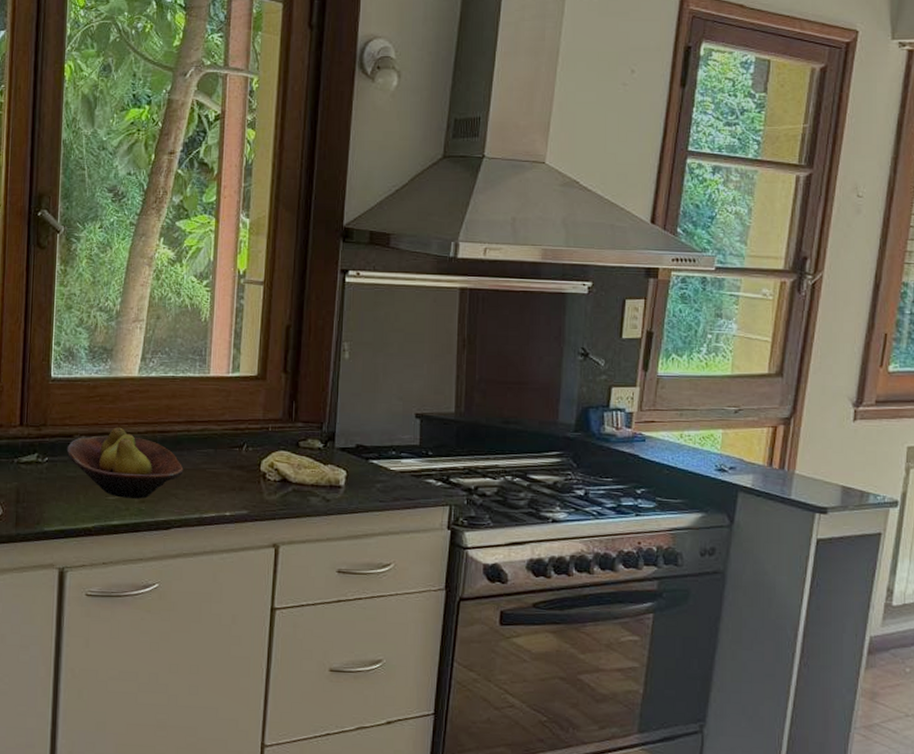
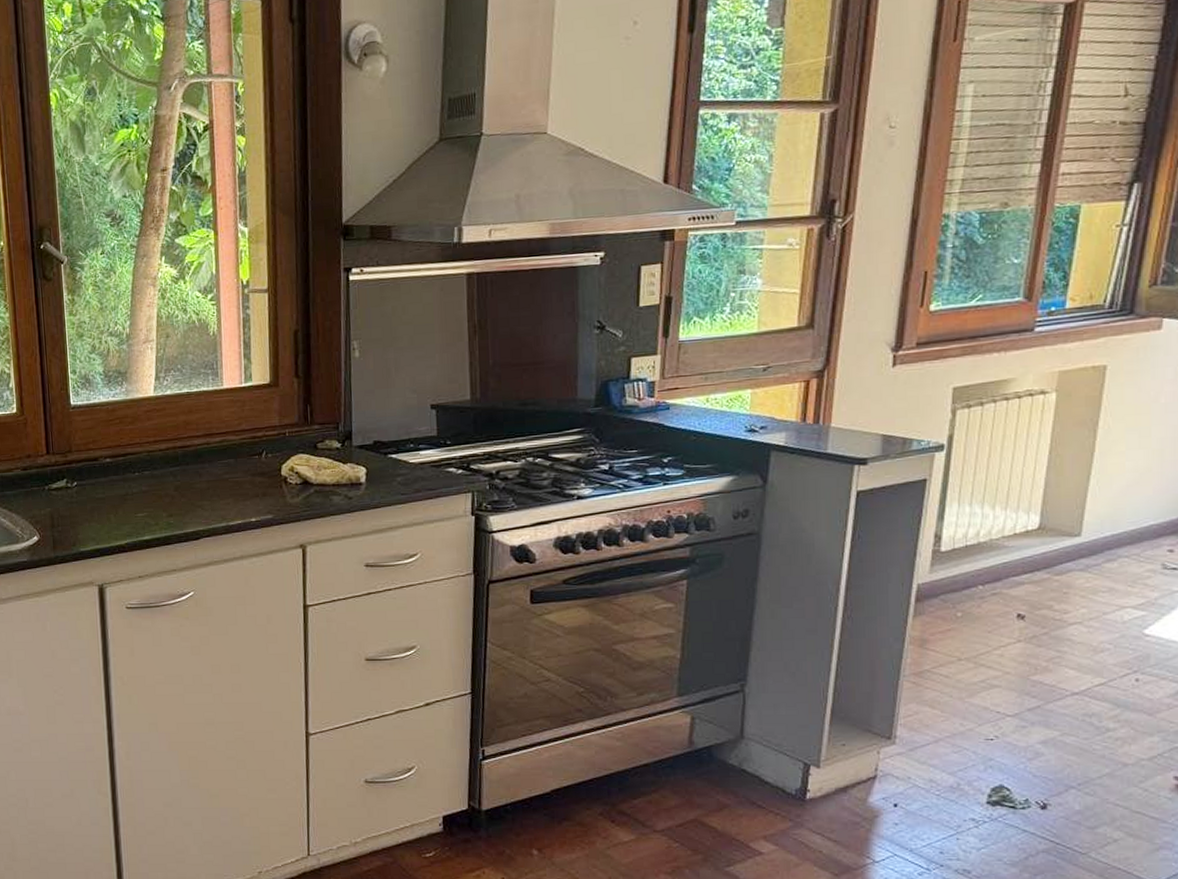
fruit bowl: present [66,427,184,499] -> none [93,446,207,514]

